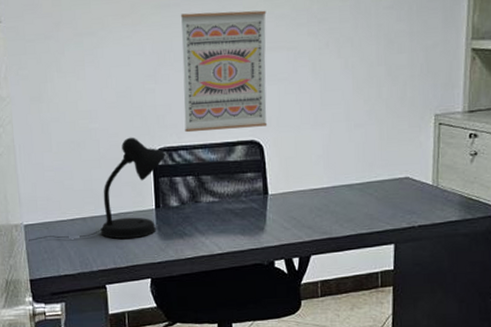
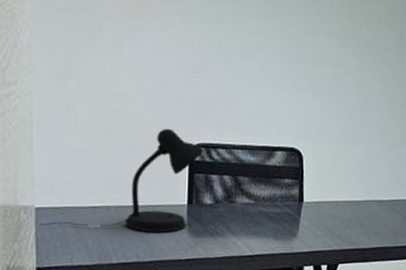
wall art: present [180,10,268,133] -> none [226,13,317,136]

